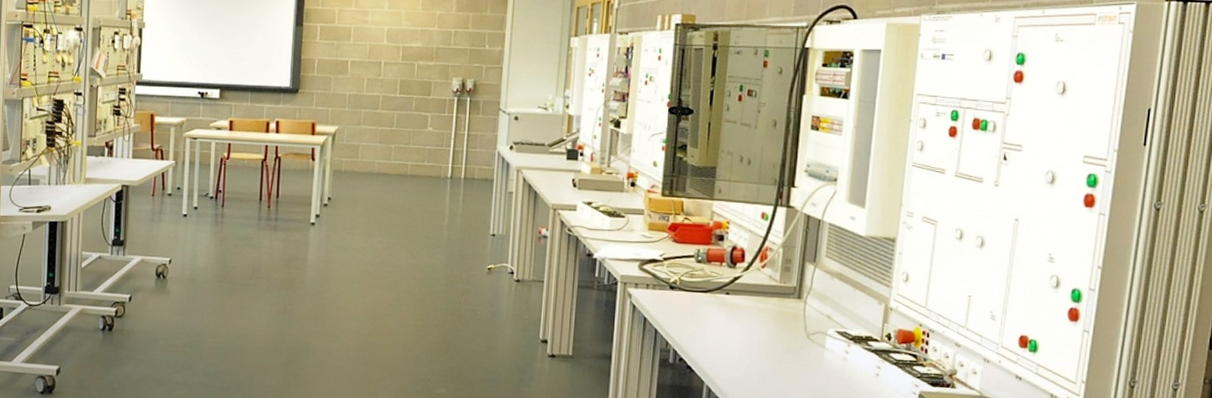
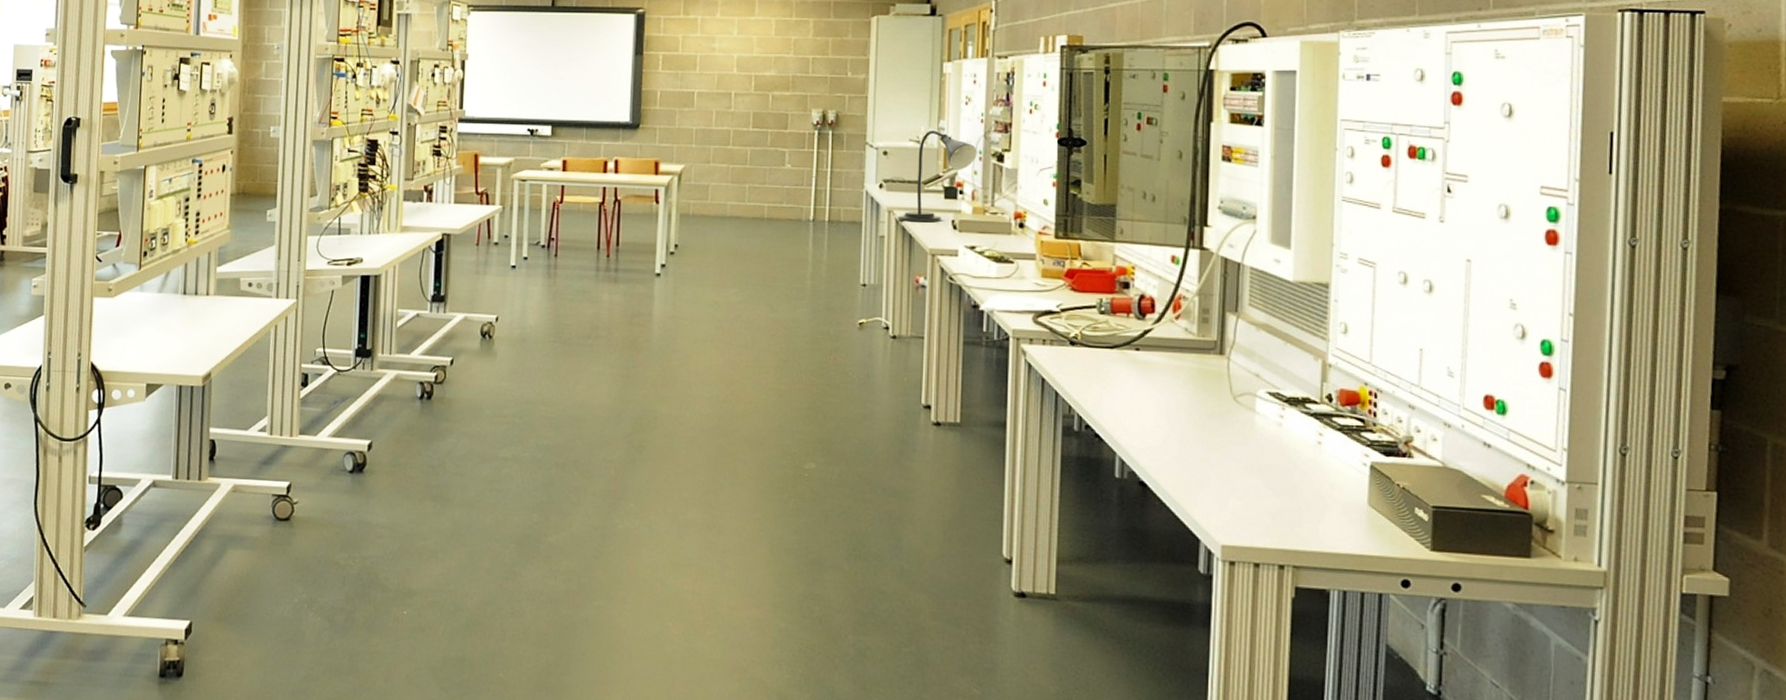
desk lamp: none [525,98,597,181] -> present [897,129,977,223]

